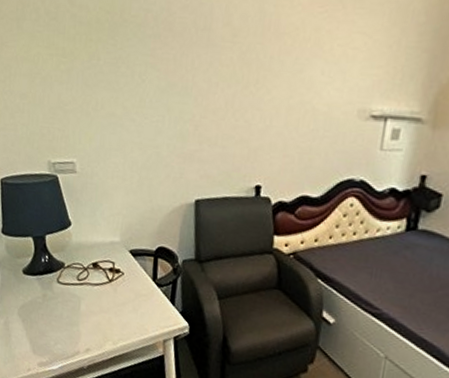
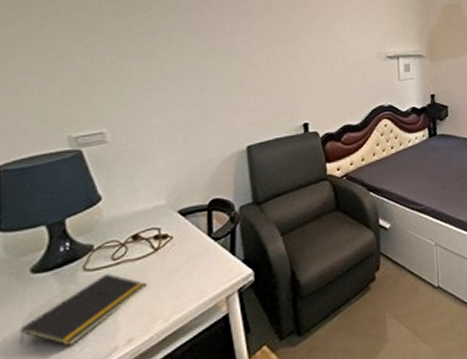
notepad: none [16,290,102,340] -> present [19,274,147,347]

